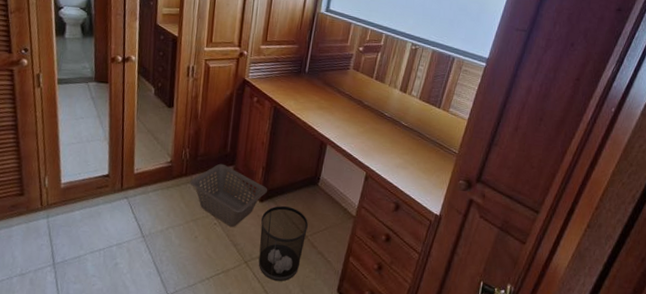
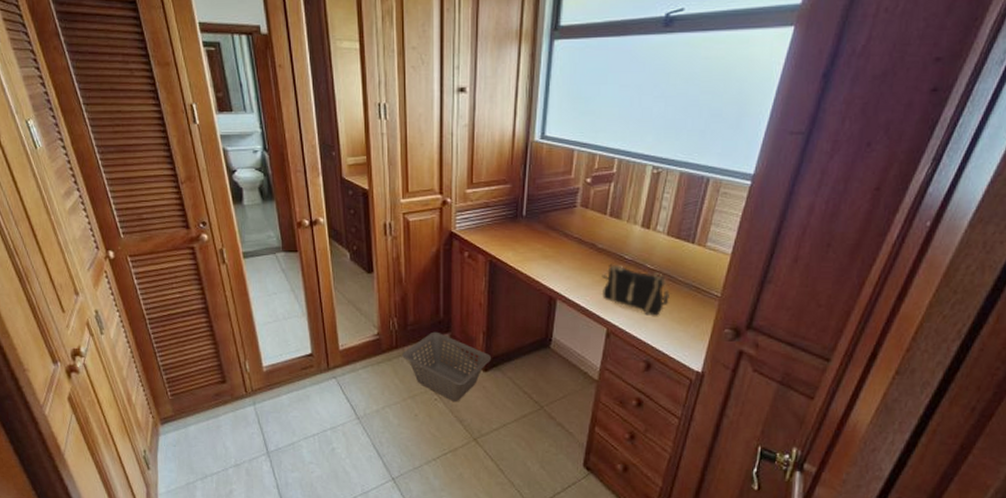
waste bin: present [258,206,308,281] -> none [488,374,542,458]
handbag: none [365,118,418,164] -> present [602,264,670,314]

